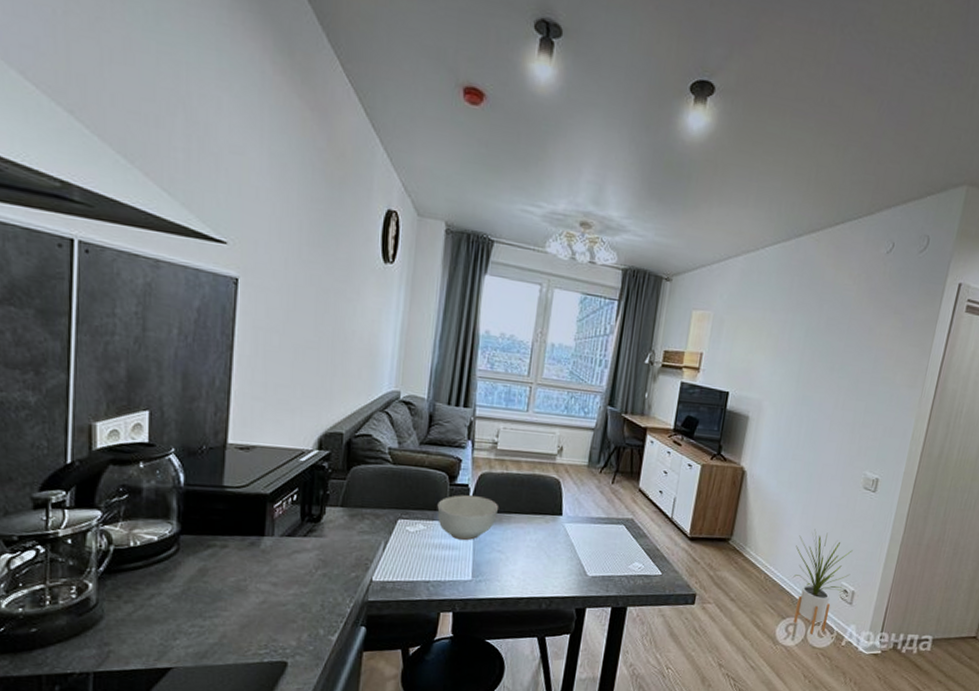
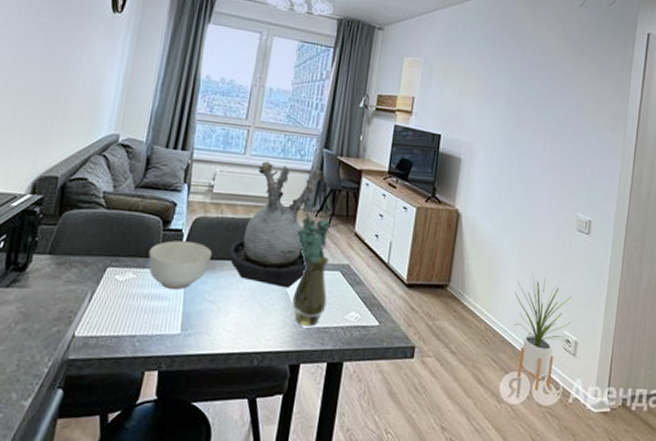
plant: none [515,418,609,540] -> present [229,161,325,288]
vase: none [577,468,615,575] -> present [292,211,331,327]

